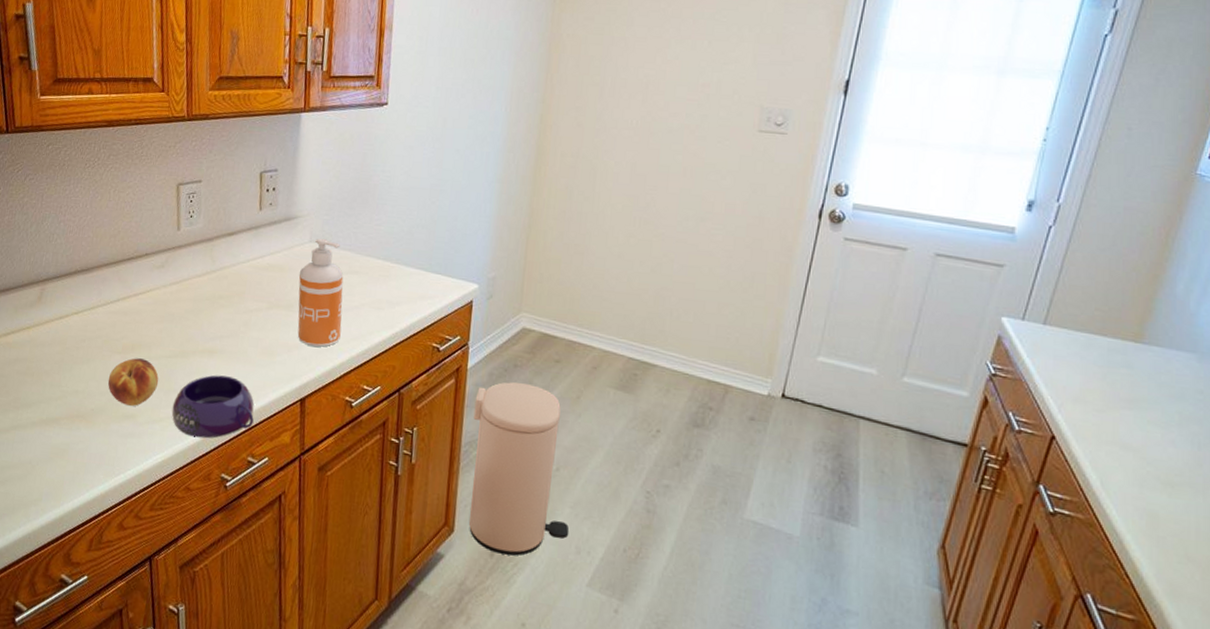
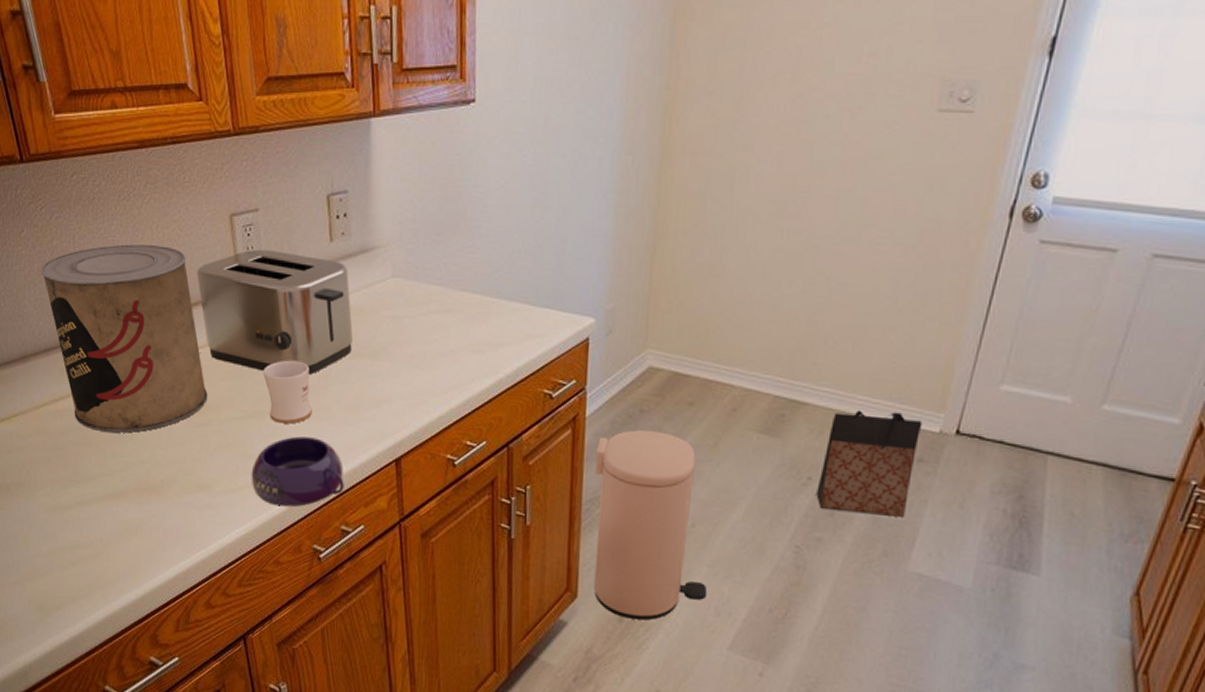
tin can: none [10,204,142,366] -> present [41,244,208,433]
fruit: present [107,358,159,406] -> none [175,421,233,475]
toaster: none [143,213,273,322] -> present [197,249,353,375]
mug: none [192,308,233,364] -> present [263,360,312,424]
soap dispenser: present [297,238,344,347] -> none [382,271,437,400]
bag: none [664,372,754,469] -> present [816,409,923,517]

